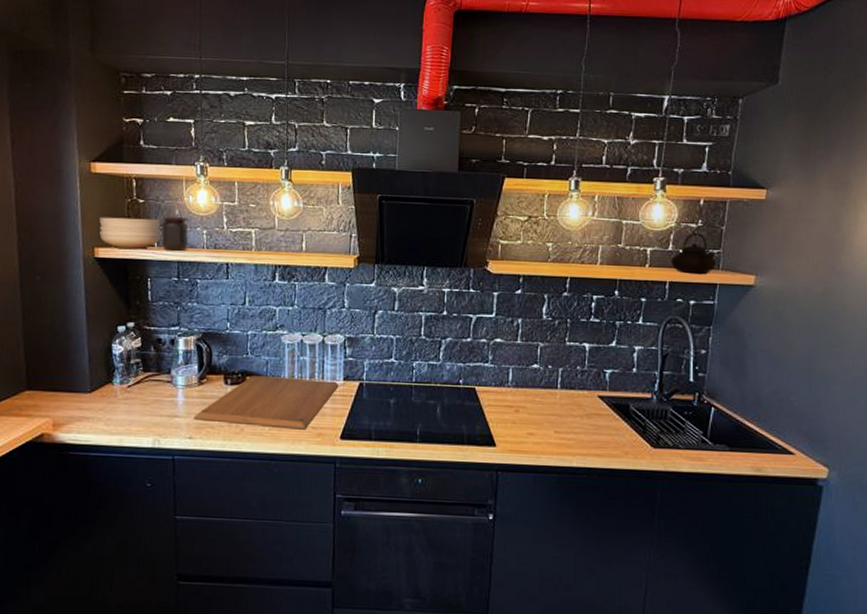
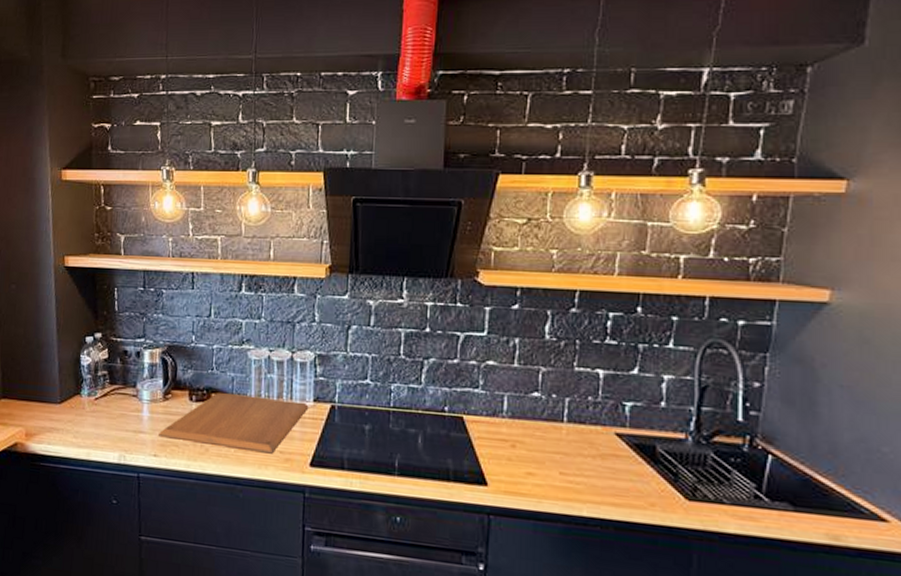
bowl: present [98,217,162,249] -> none [68,225,128,258]
jar: present [161,217,189,251] -> none [127,224,154,259]
teapot: present [671,233,716,275] -> none [712,236,774,289]

